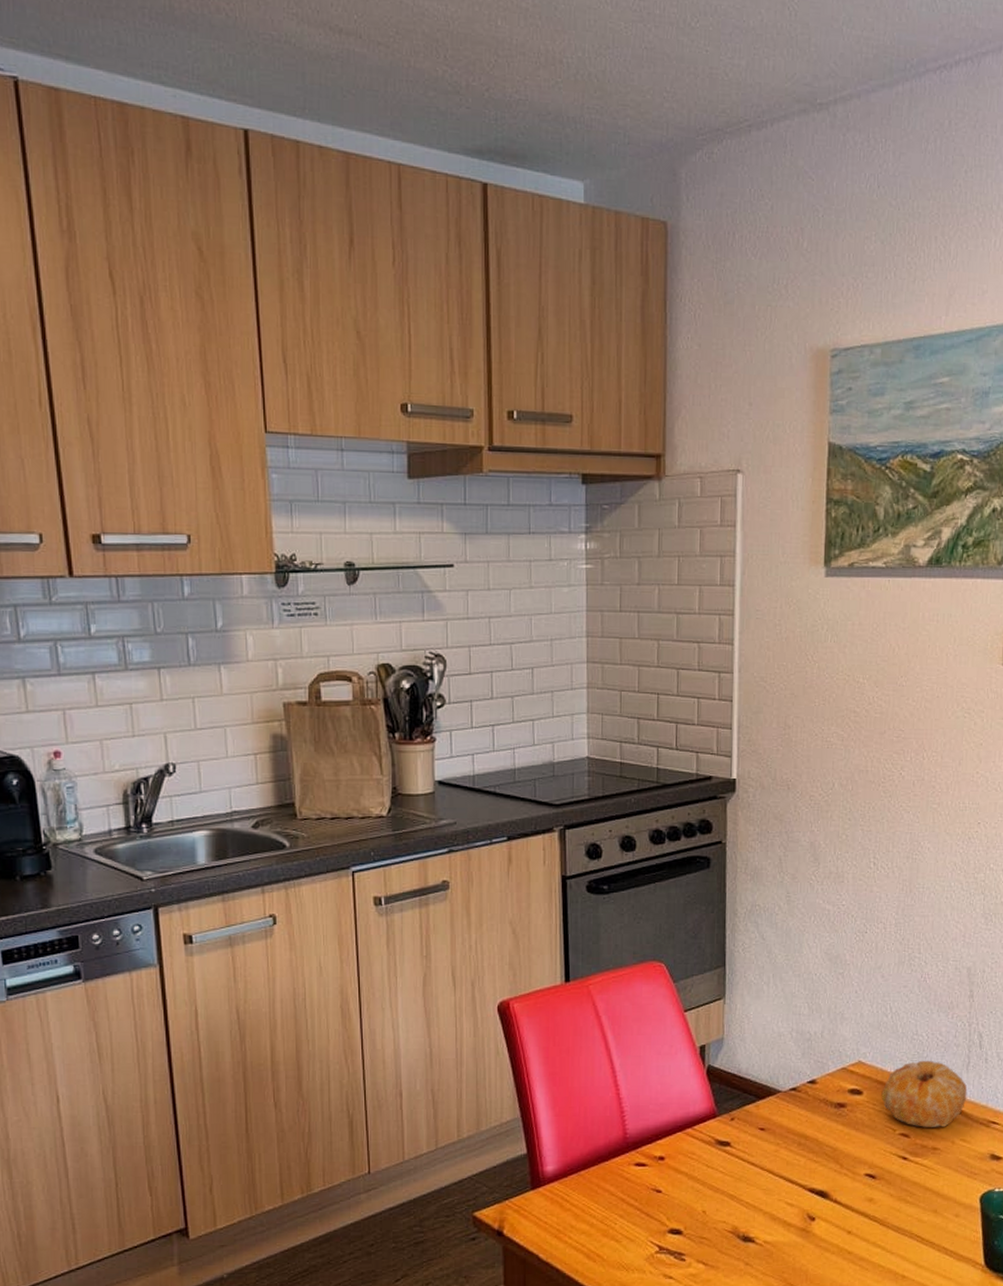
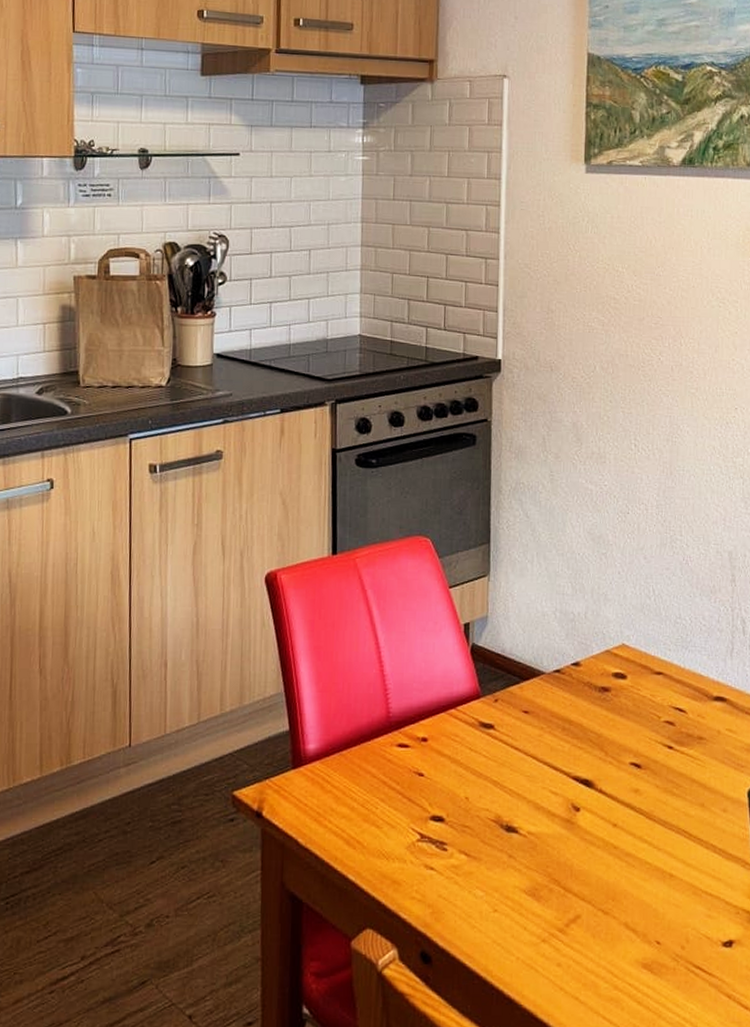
fruit: present [881,1061,968,1127] -> none [645,646,732,715]

